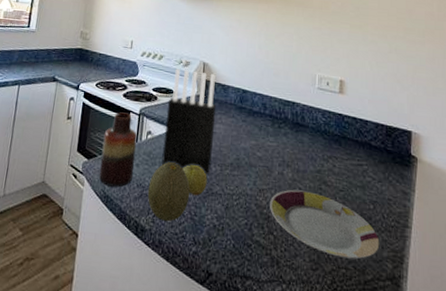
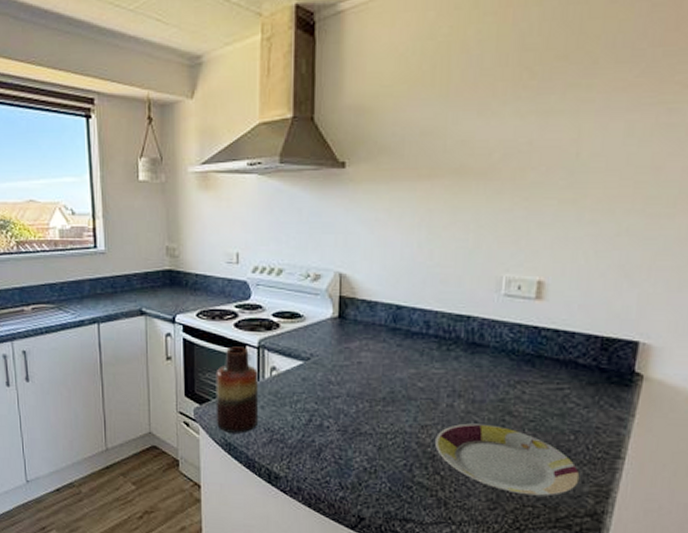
fruit: present [147,162,190,222] -> none [278,401,332,468]
knife block: present [161,69,217,175] -> none [293,285,361,413]
apple: present [182,164,207,196] -> none [320,401,353,438]

